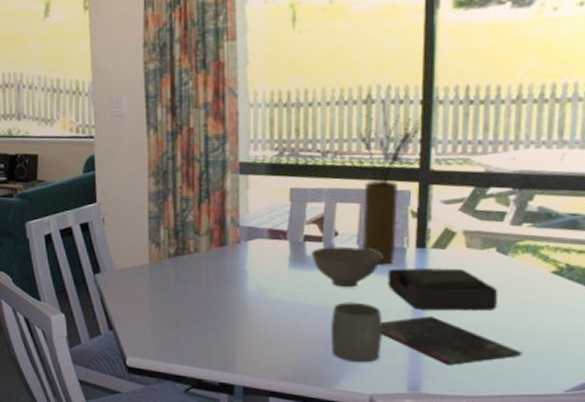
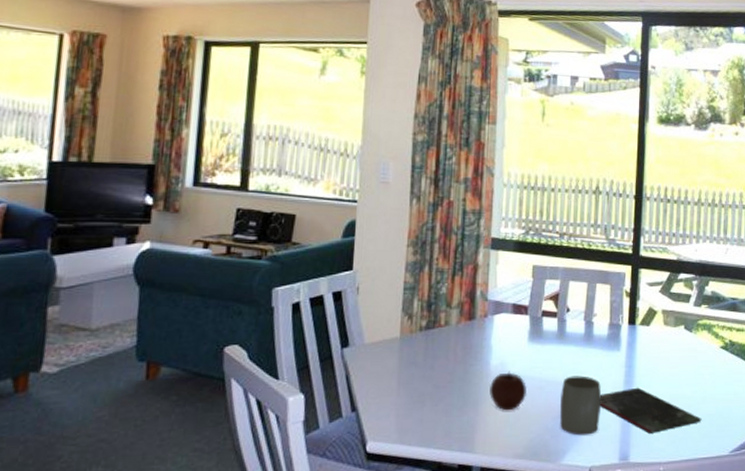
fruit: none [248,296,291,334] -> present [489,371,528,410]
bowl: present [311,246,382,288] -> none [547,322,603,362]
vase: present [359,107,423,265] -> none [588,198,636,340]
napkin holder: present [387,268,499,311] -> none [606,343,686,382]

